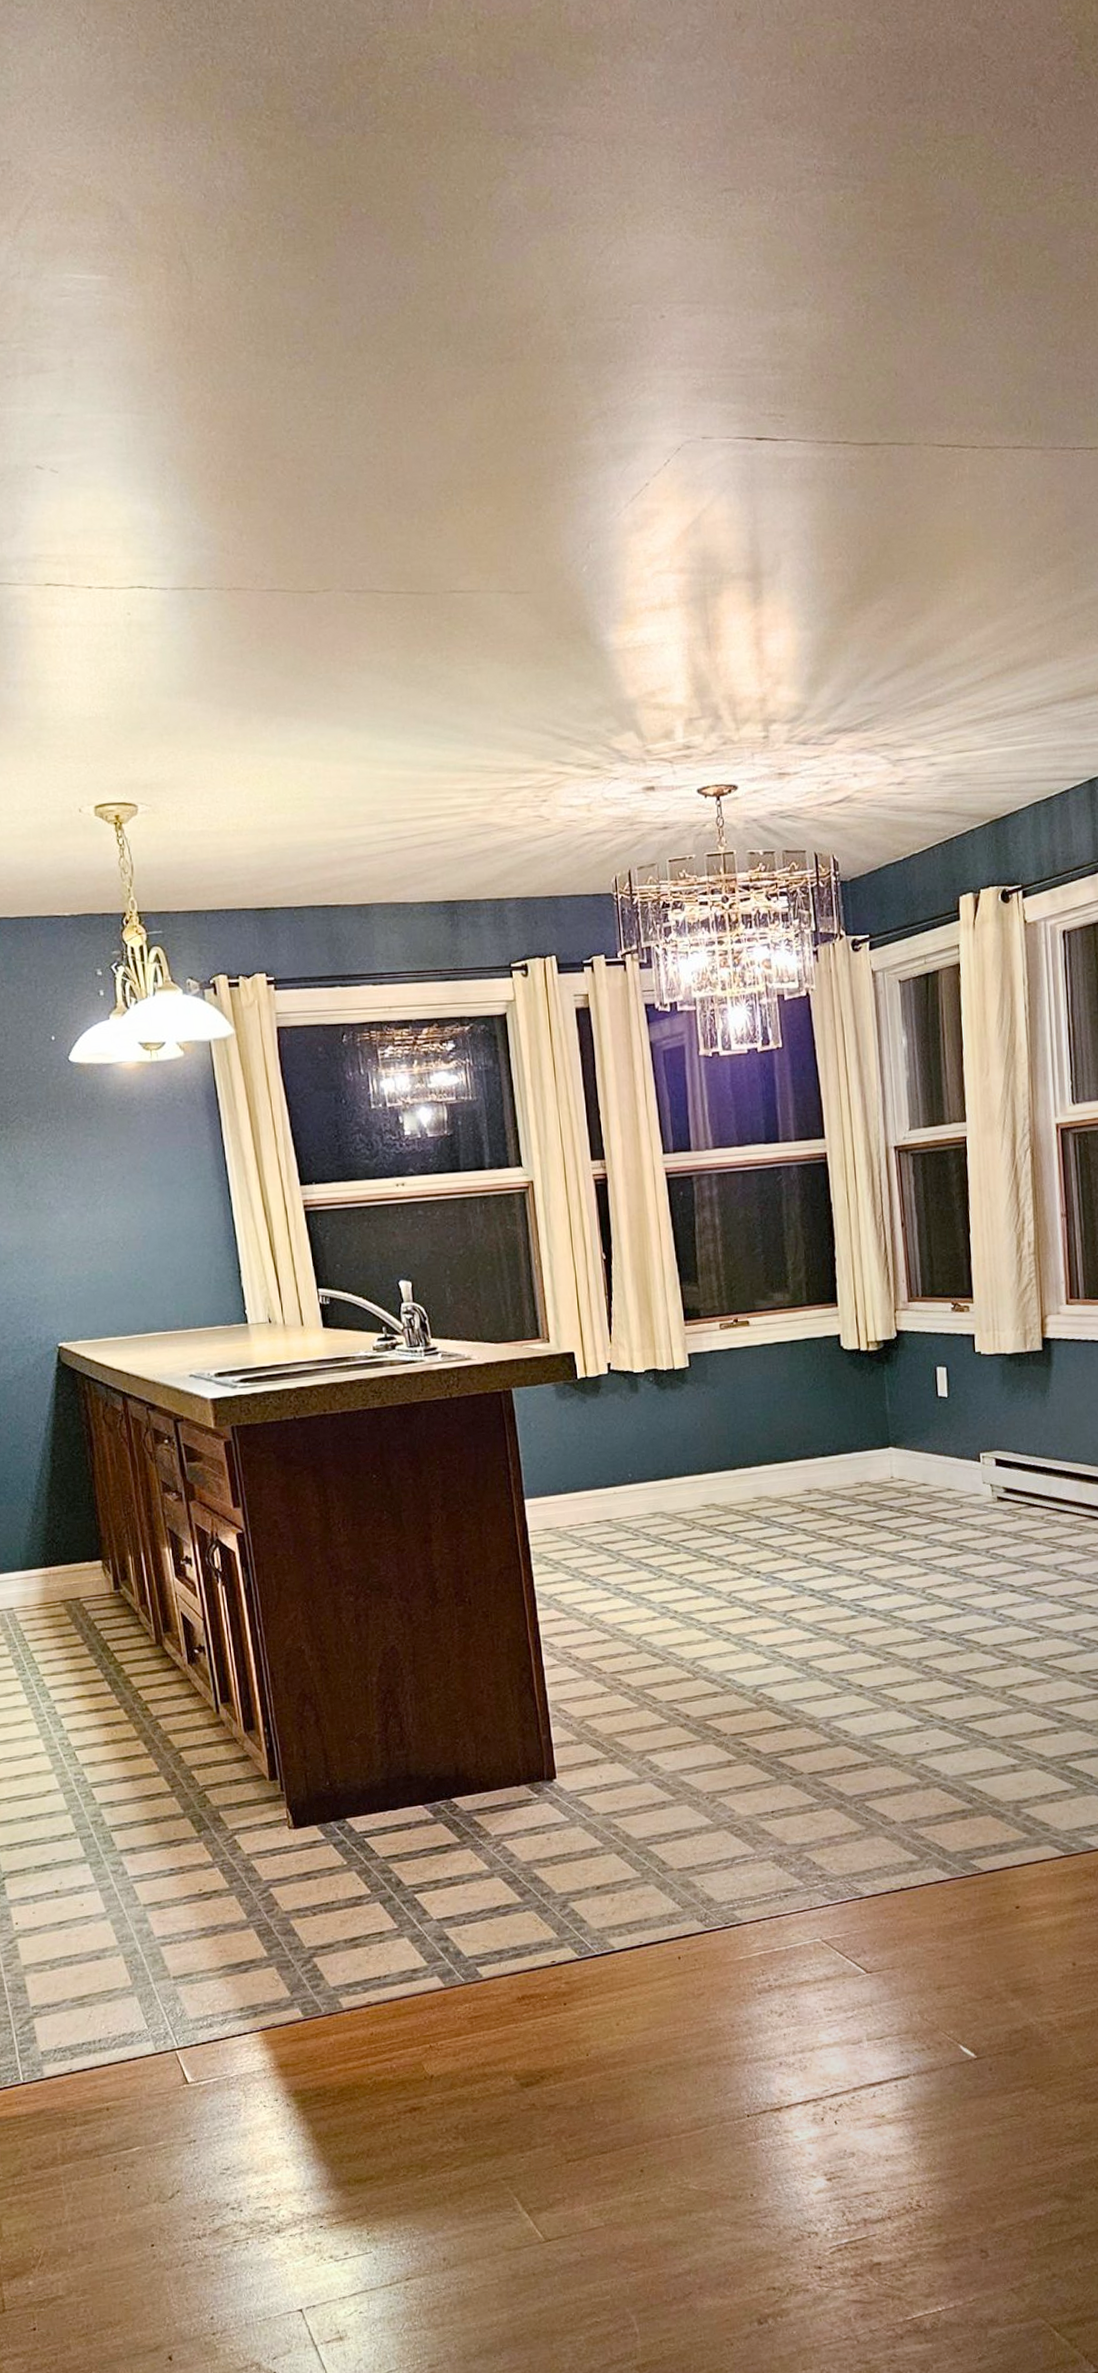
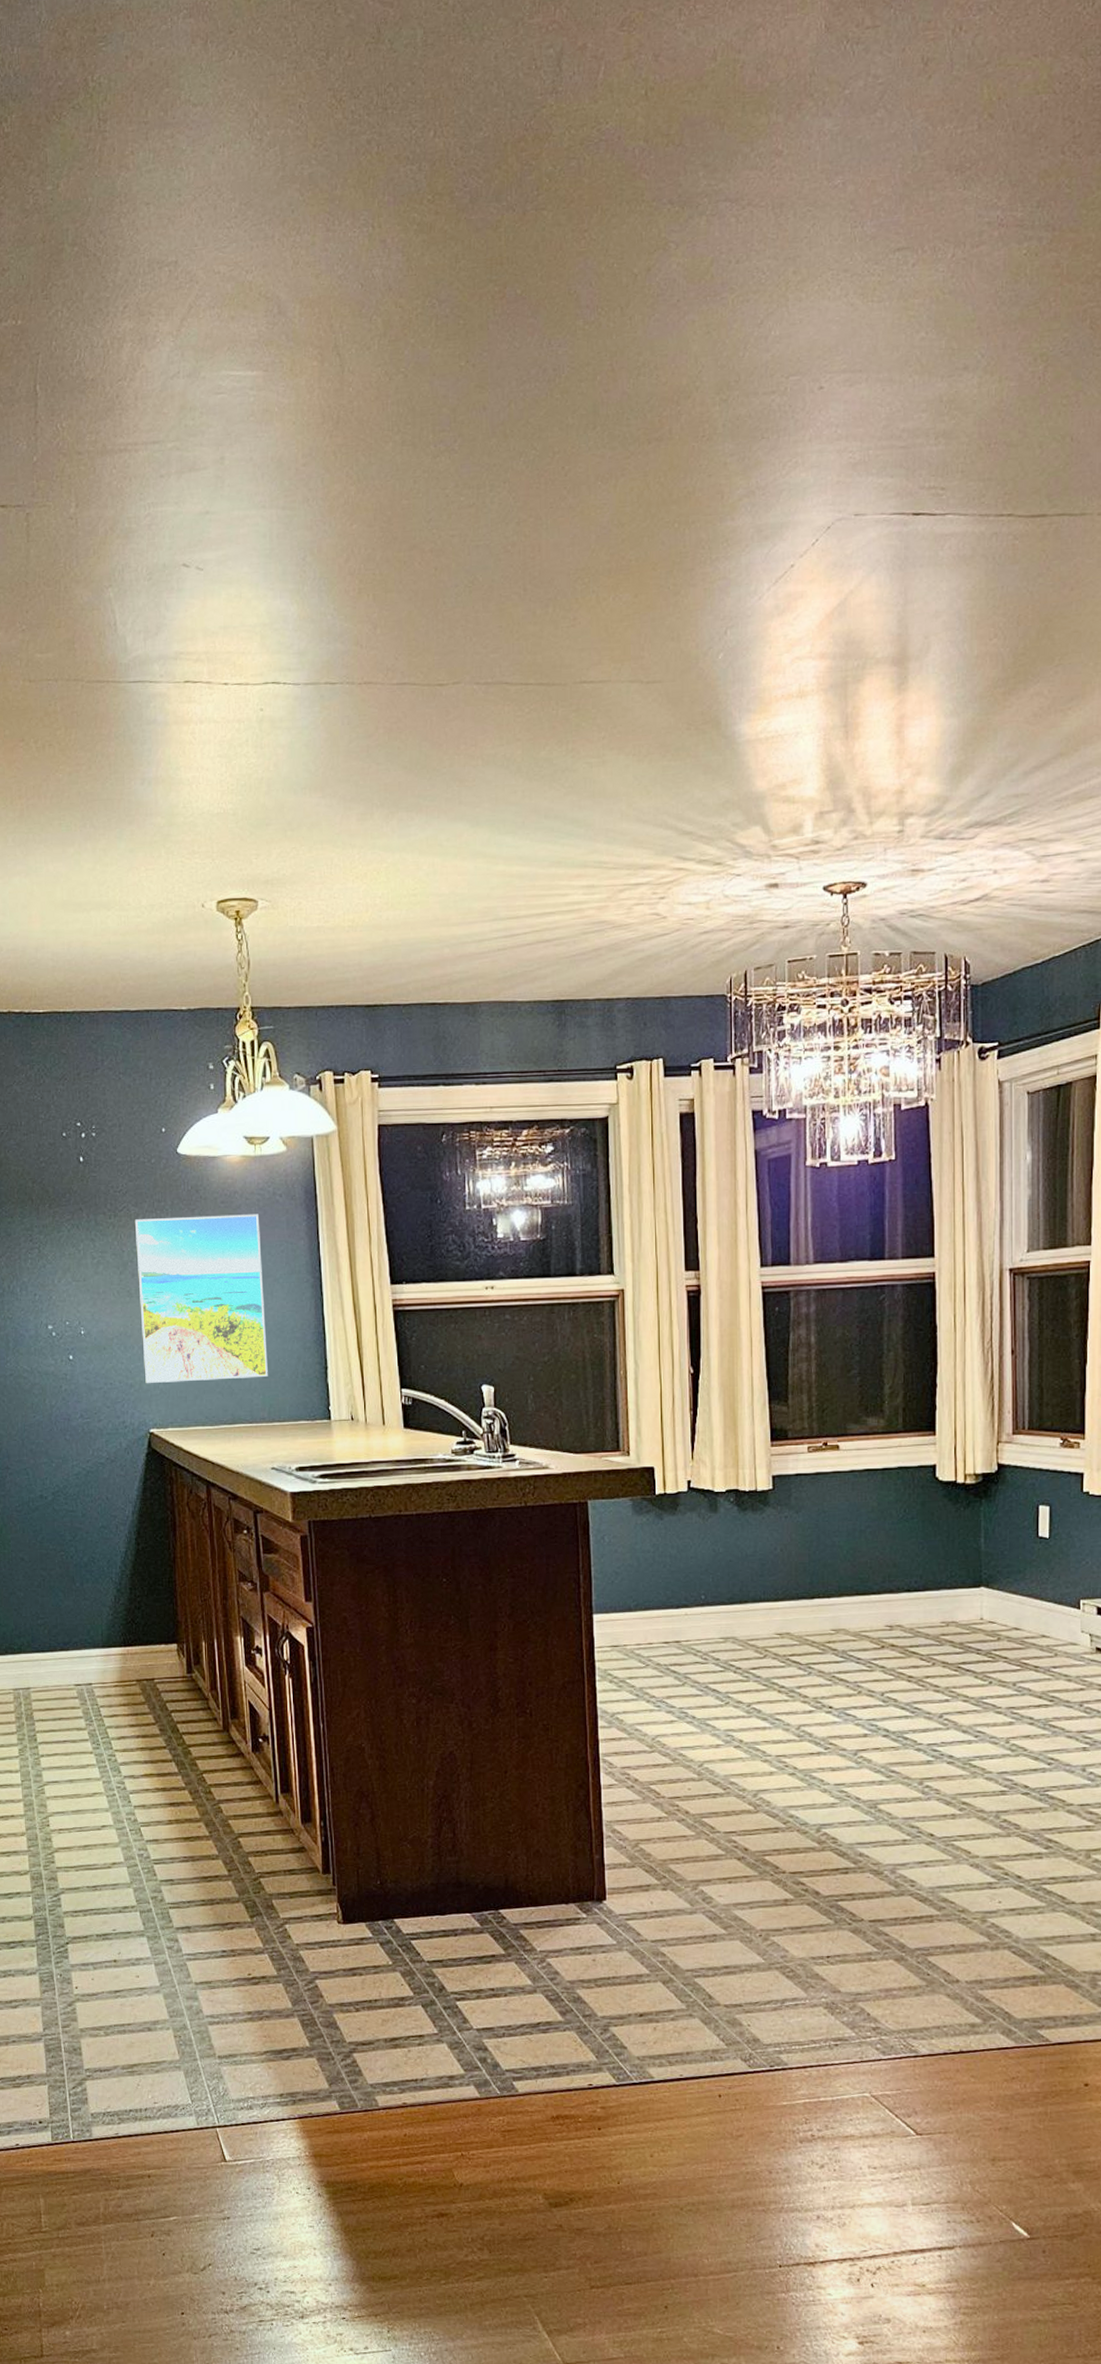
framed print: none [28,1120,180,1297] -> present [134,1214,268,1384]

